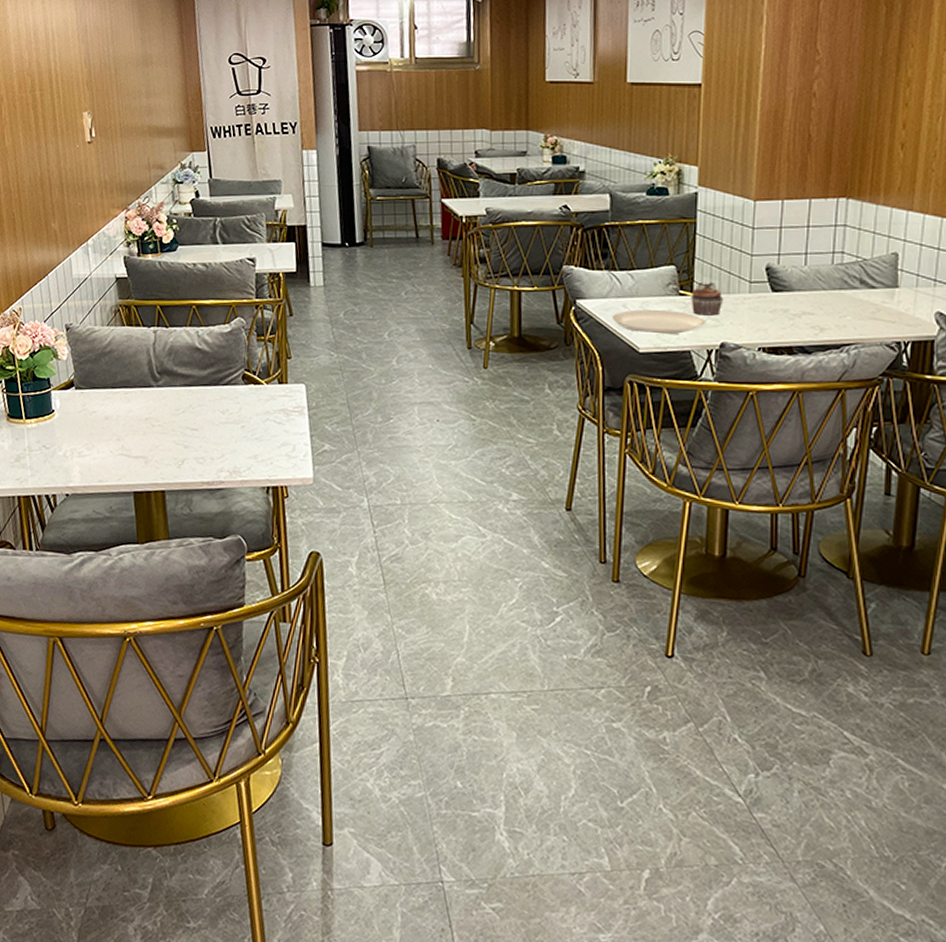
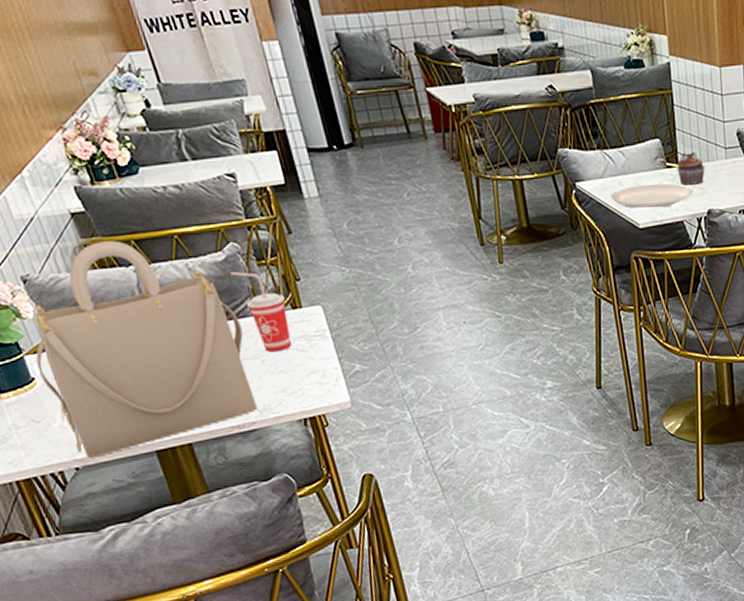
handbag: none [59,304,231,488] -> present [33,240,257,458]
beverage cup: none [232,342,274,420] -> present [230,271,291,352]

